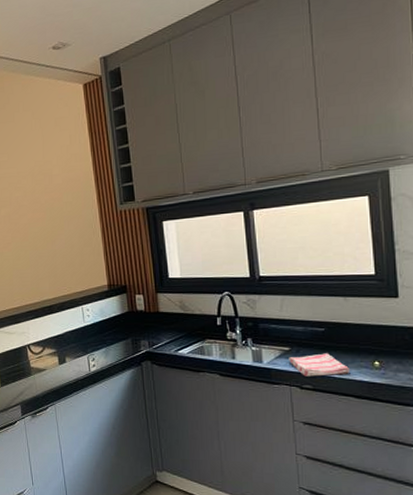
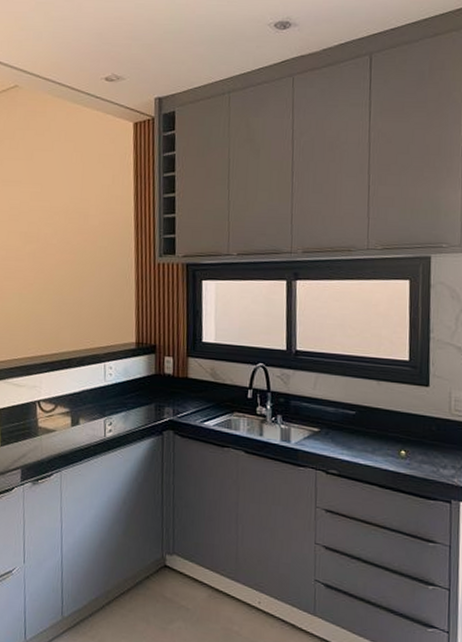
dish towel: present [289,353,351,377] -> none [317,437,377,462]

